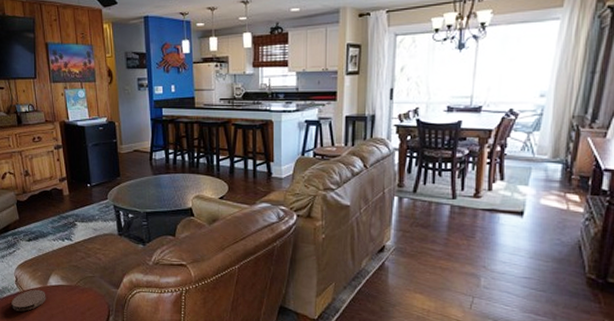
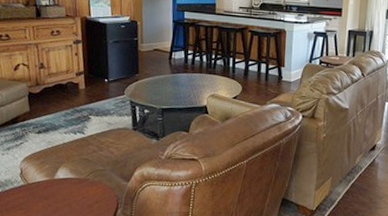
coaster: present [11,289,46,312] -> none [14,182,53,205]

